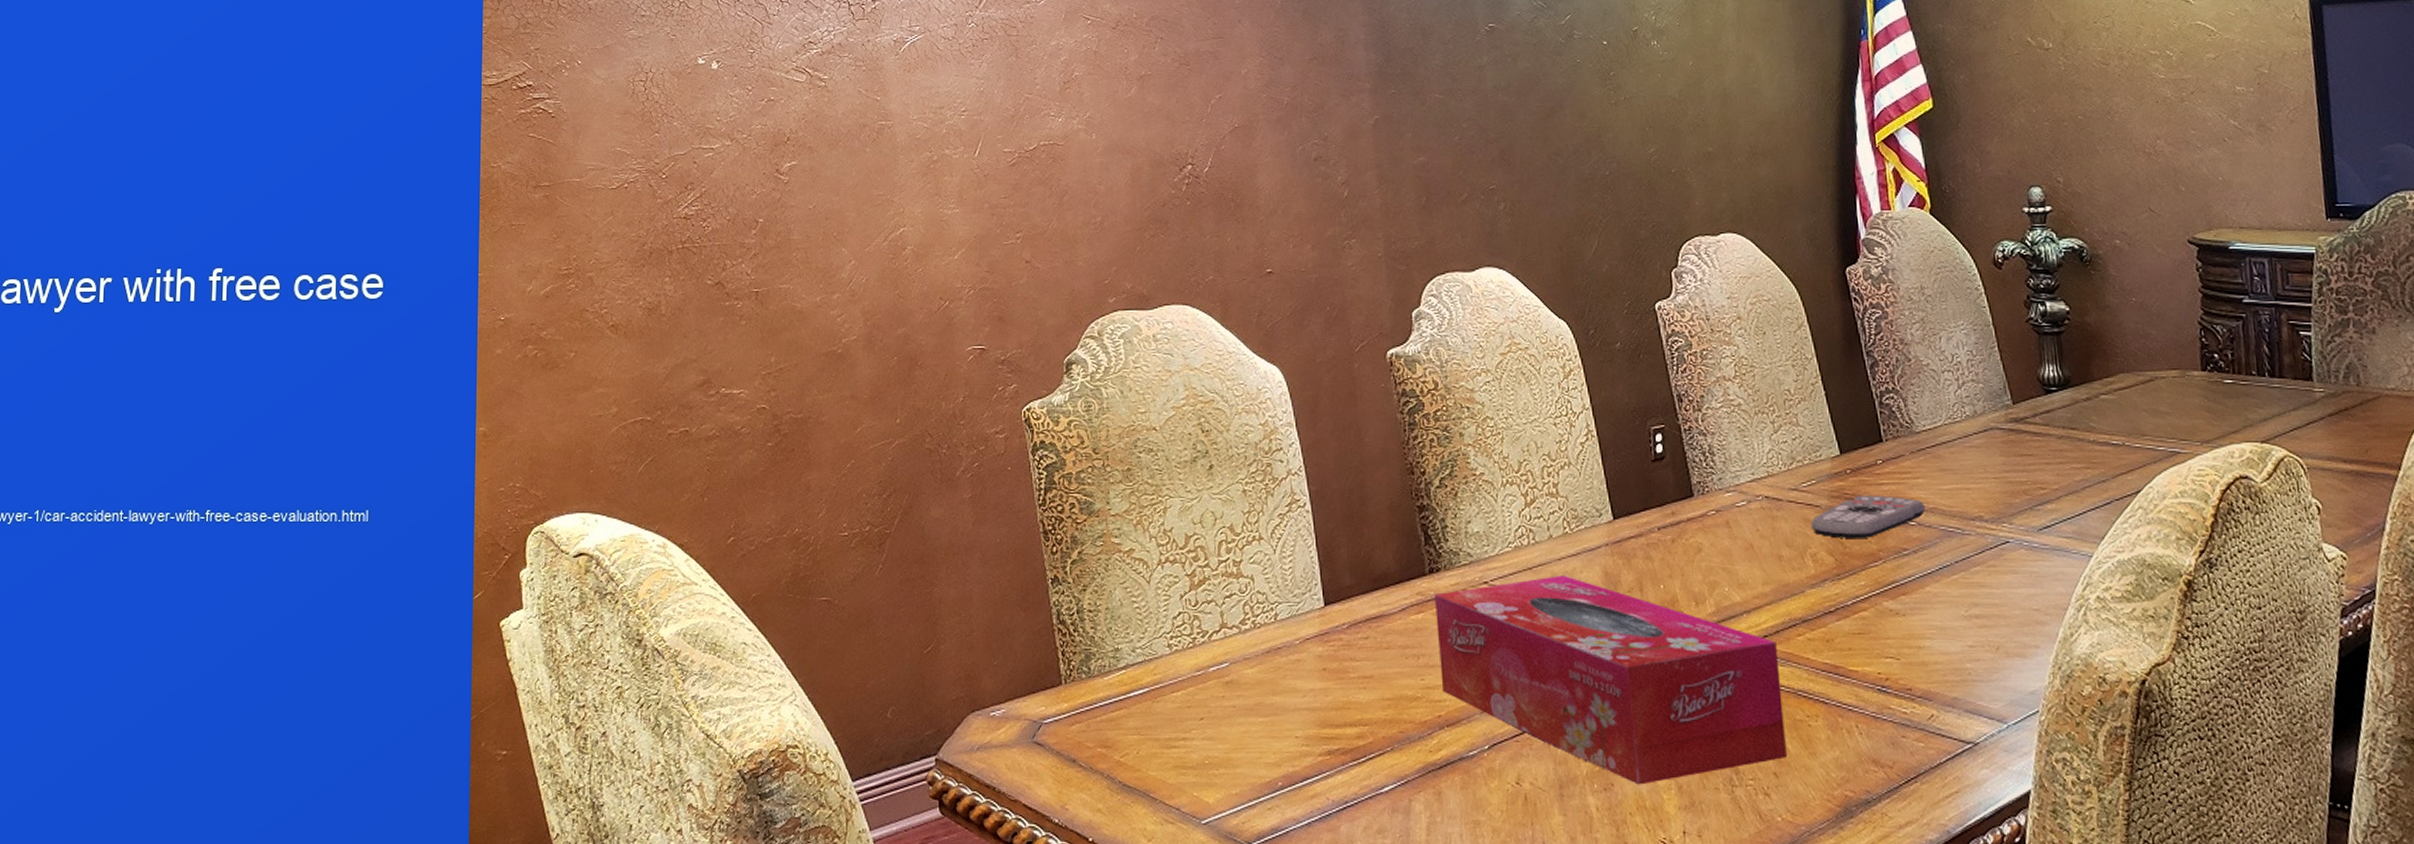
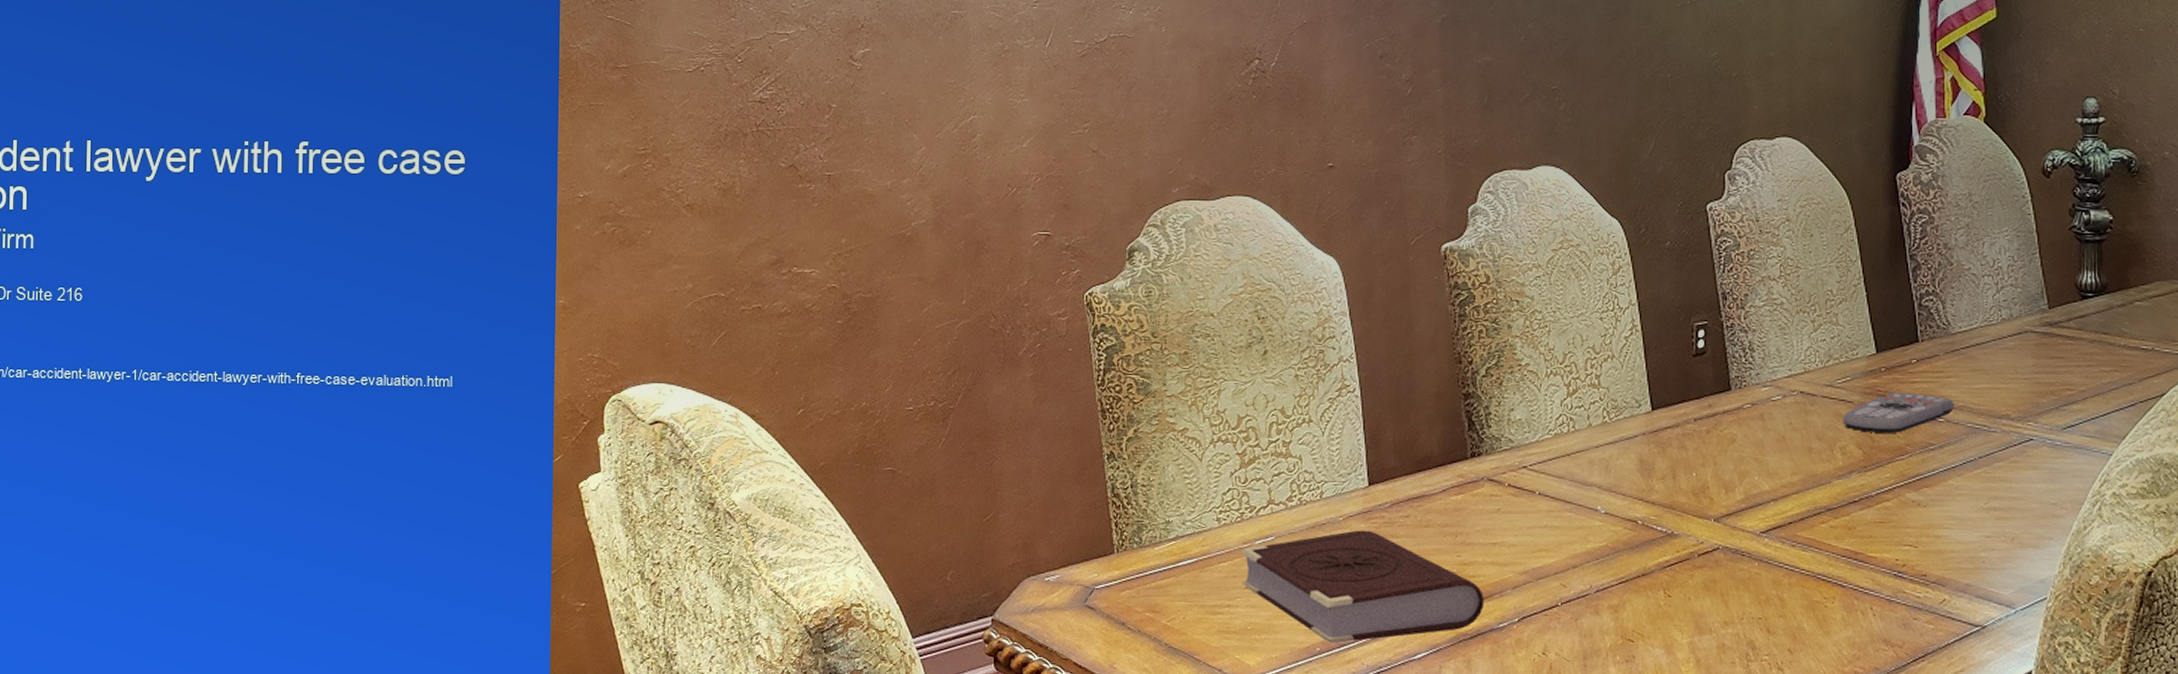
book: none [1194,654,1452,777] -> present [1240,530,1484,643]
tissue box: present [1435,574,1787,785] -> none [1475,461,1802,658]

